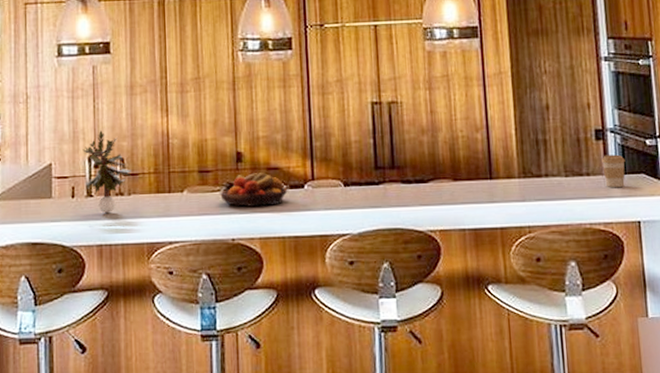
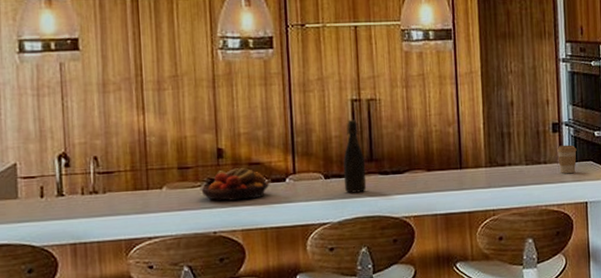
potted plant: present [82,131,132,214] -> none [51,129,107,213]
bottle: none [363,123,388,203] -> present [343,119,367,193]

